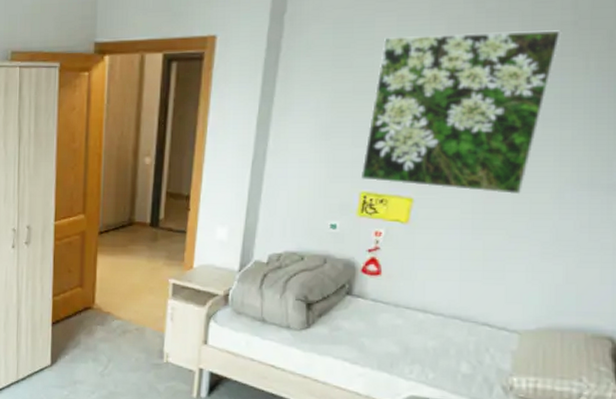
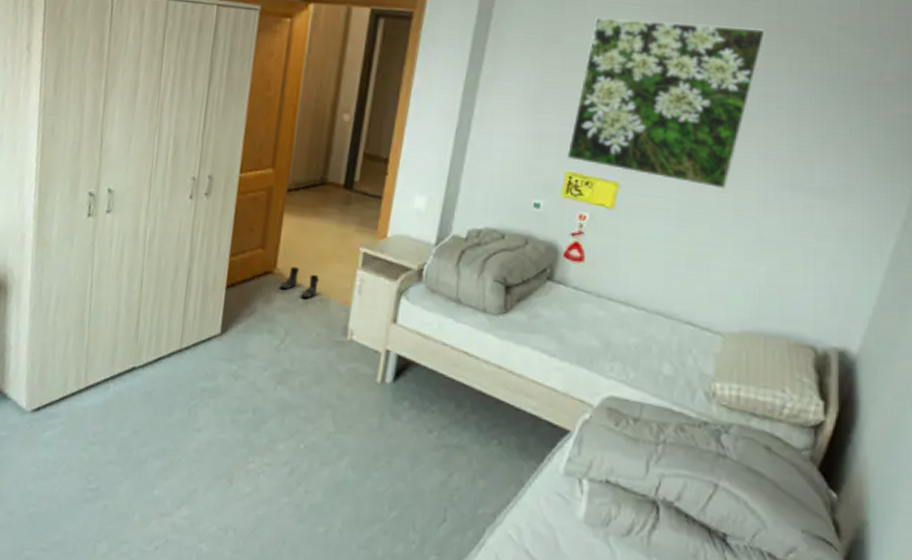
boots: none [99,301,135,328] -> present [279,266,320,298]

